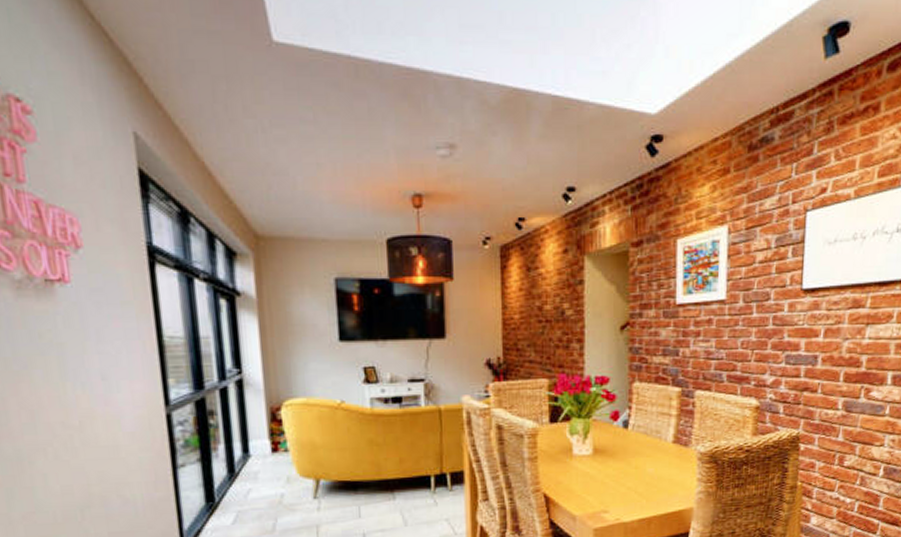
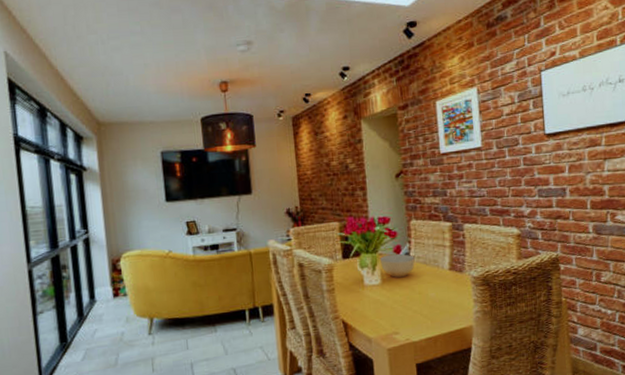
bowl: none [594,420,634,449] -> present [380,253,415,278]

